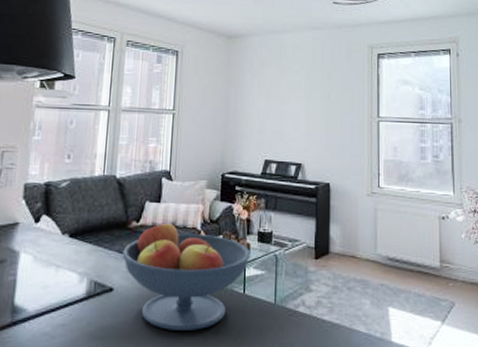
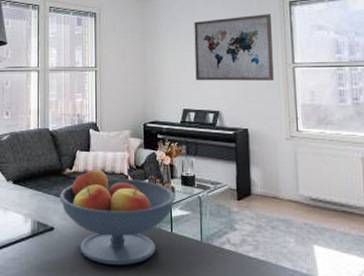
wall art: none [279,64,359,134] -> present [194,14,274,81]

